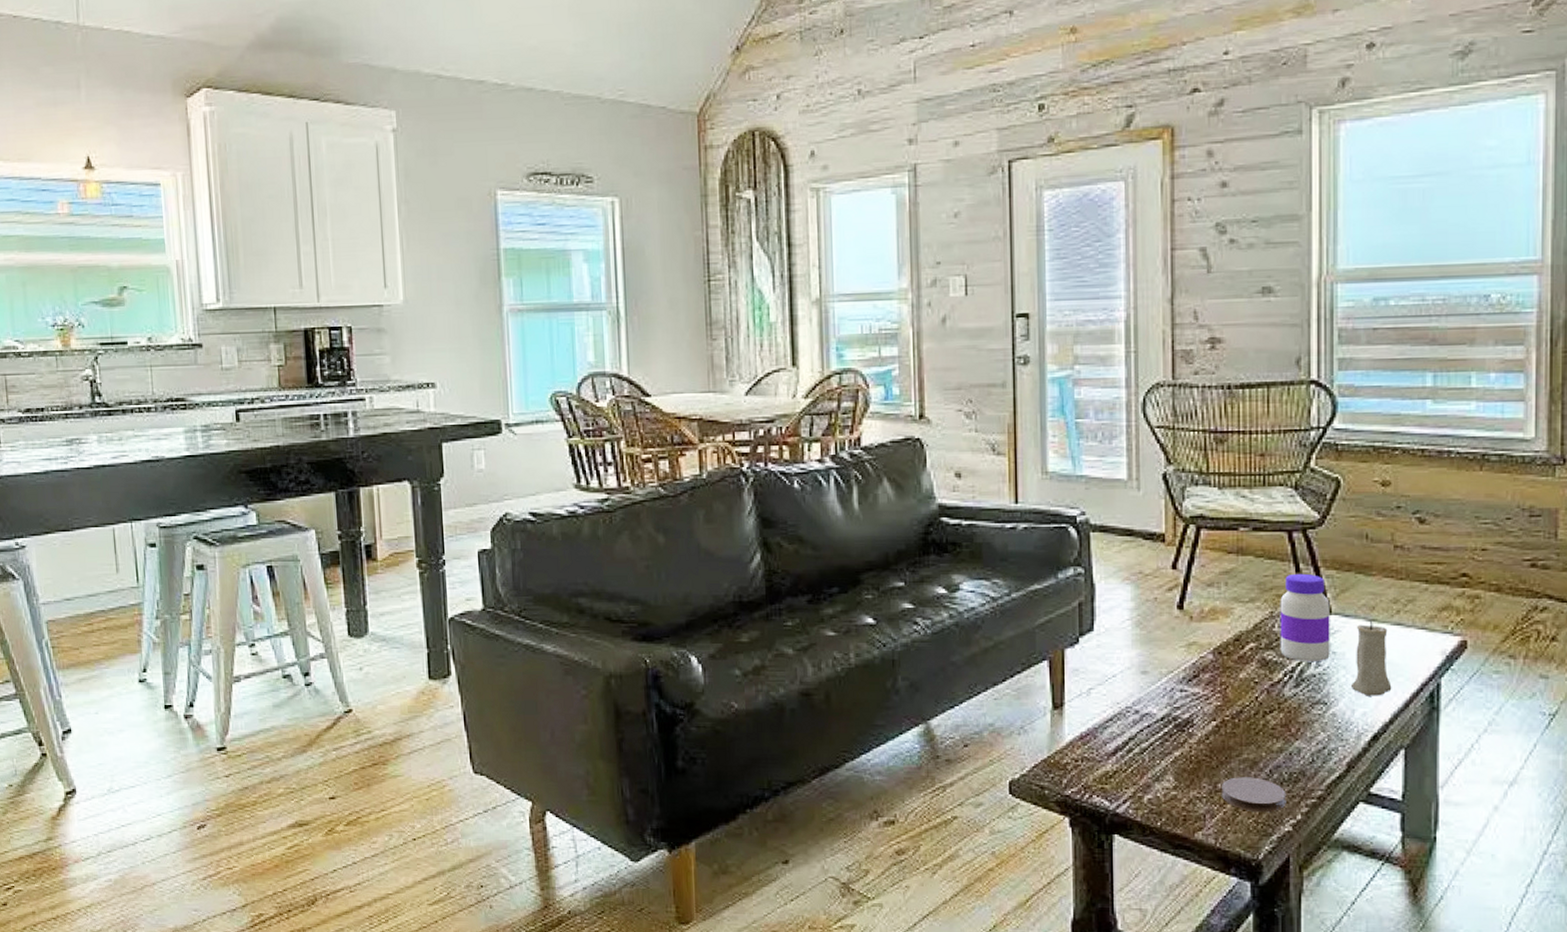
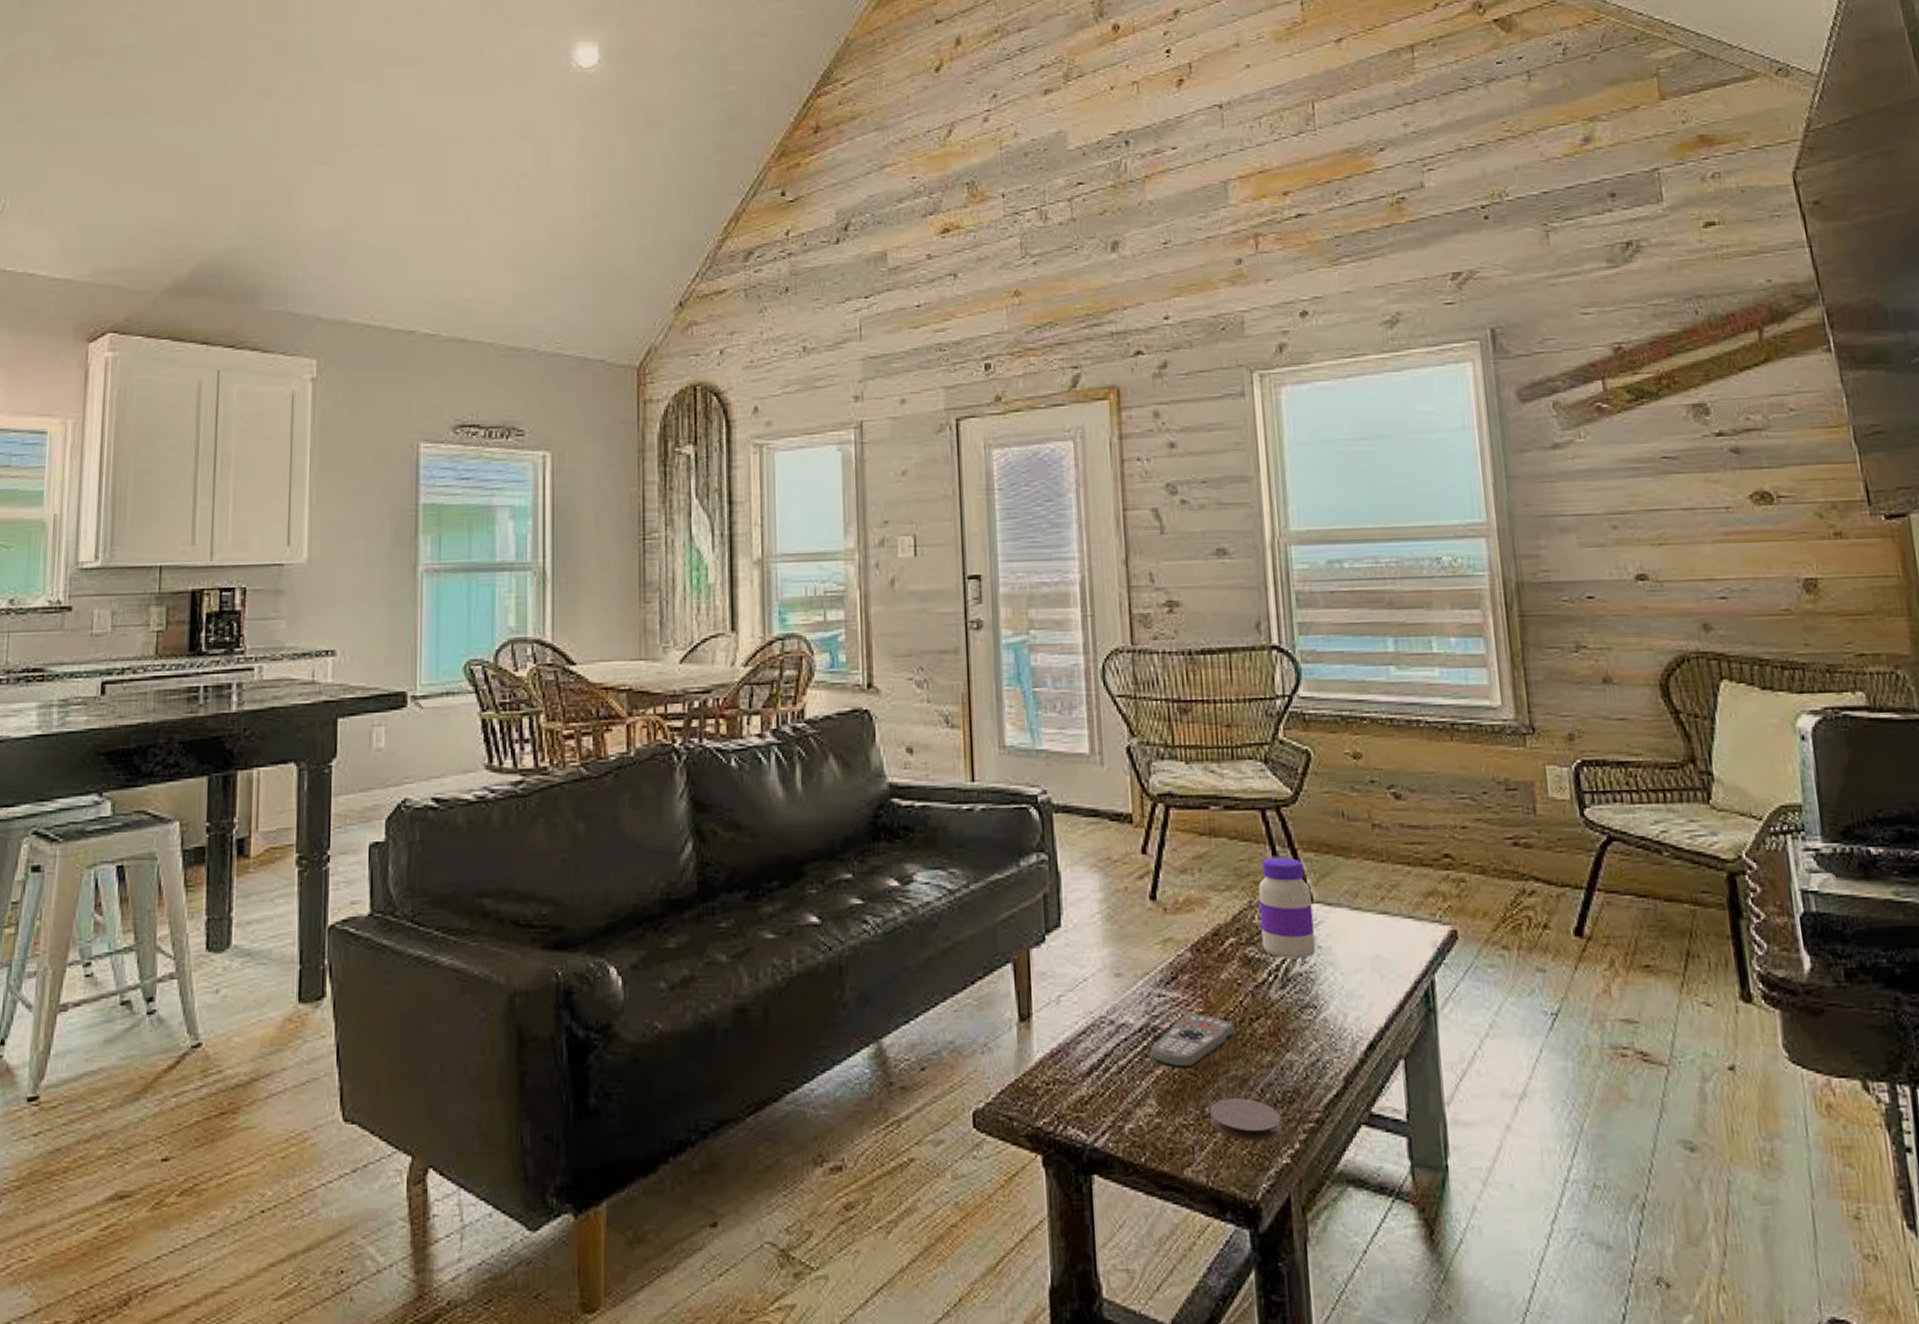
remote control: none [1170,707,1249,752] -> present [1150,1014,1235,1069]
candle: present [1350,620,1392,696] -> none [1340,909,1384,997]

